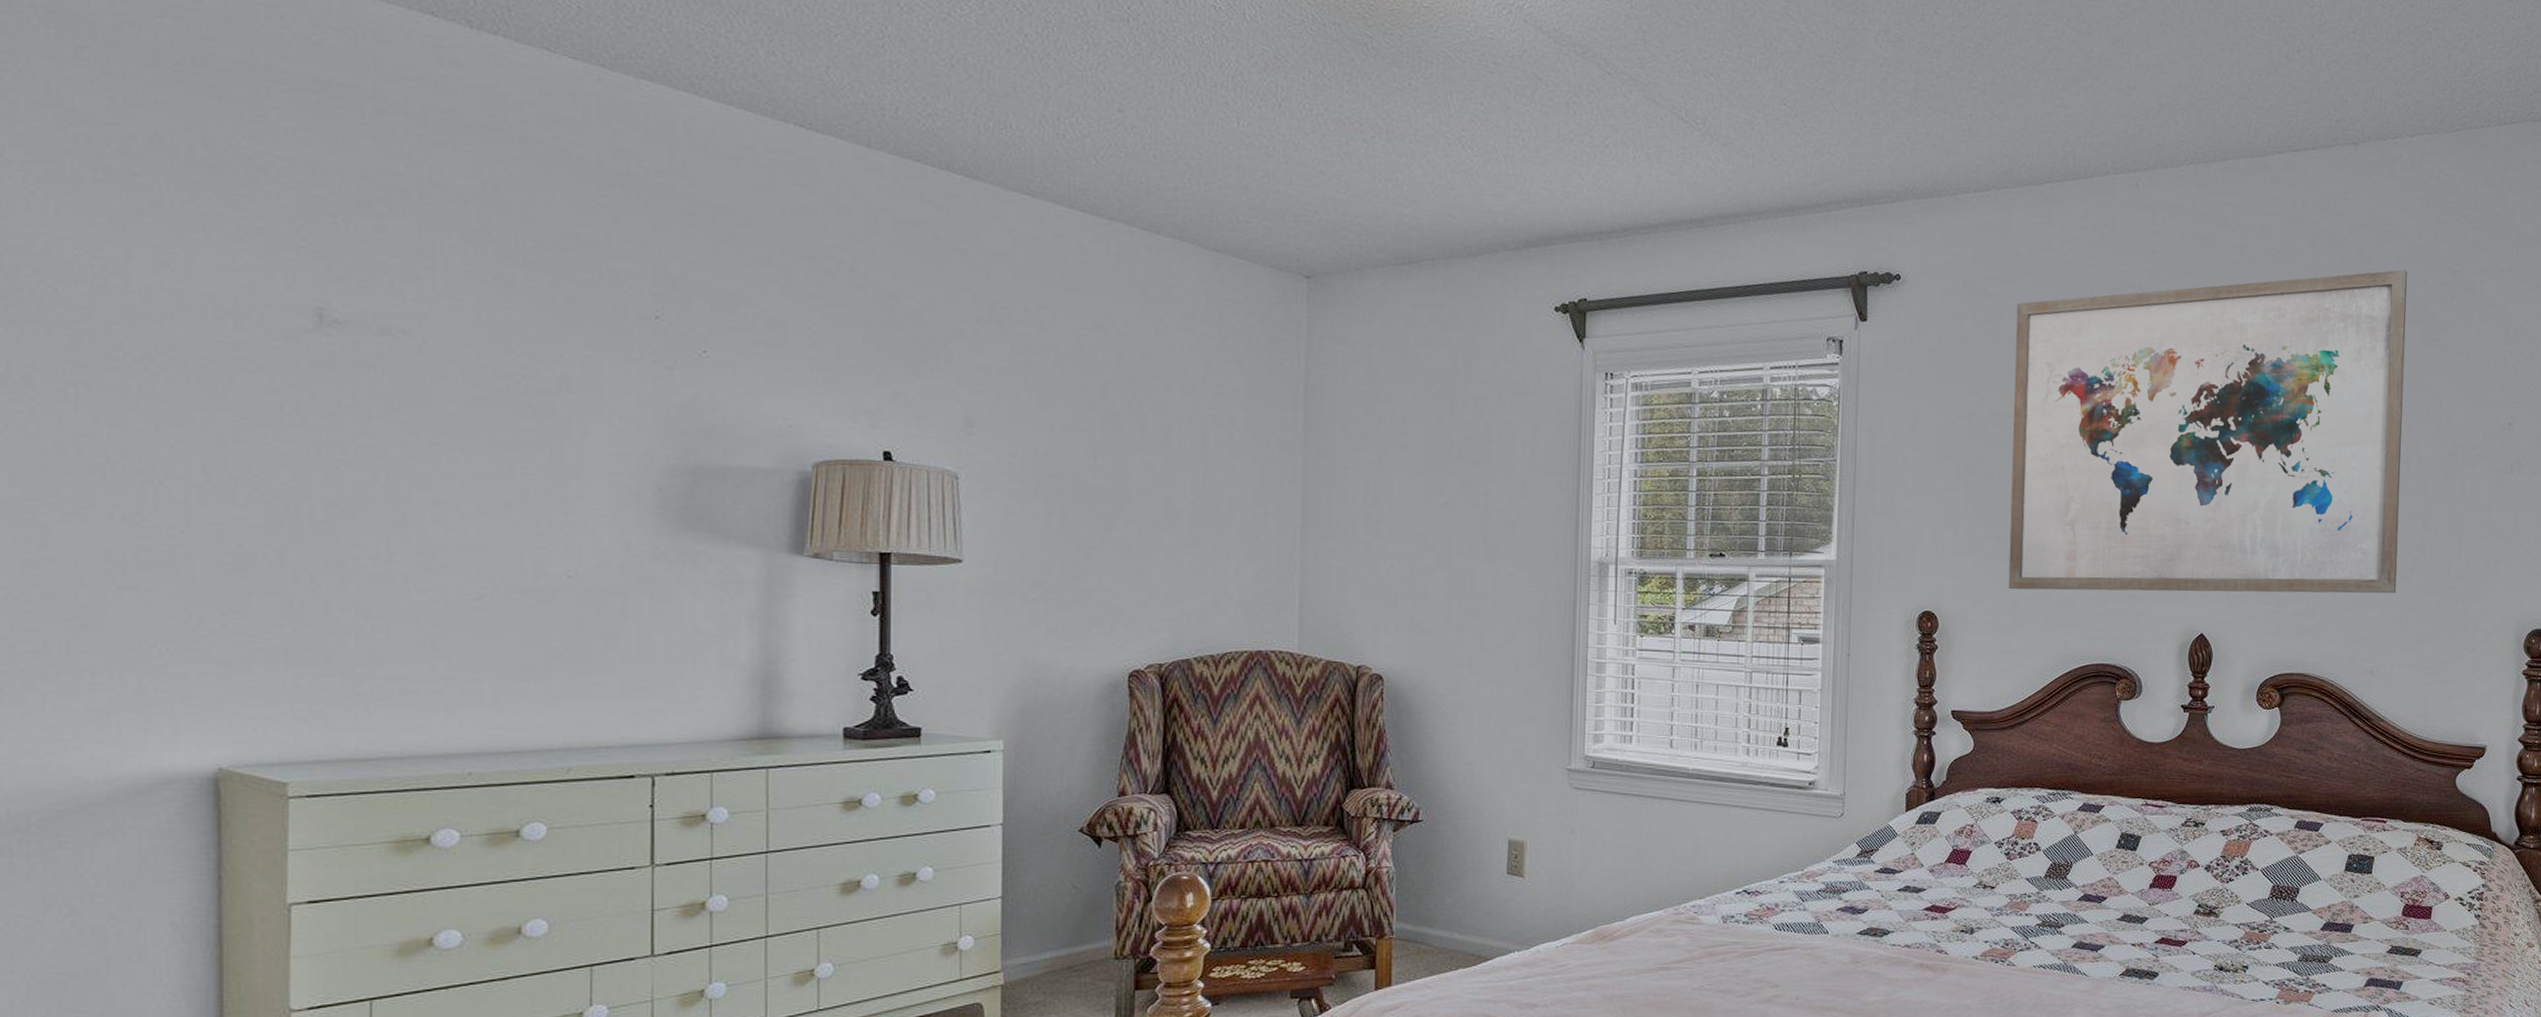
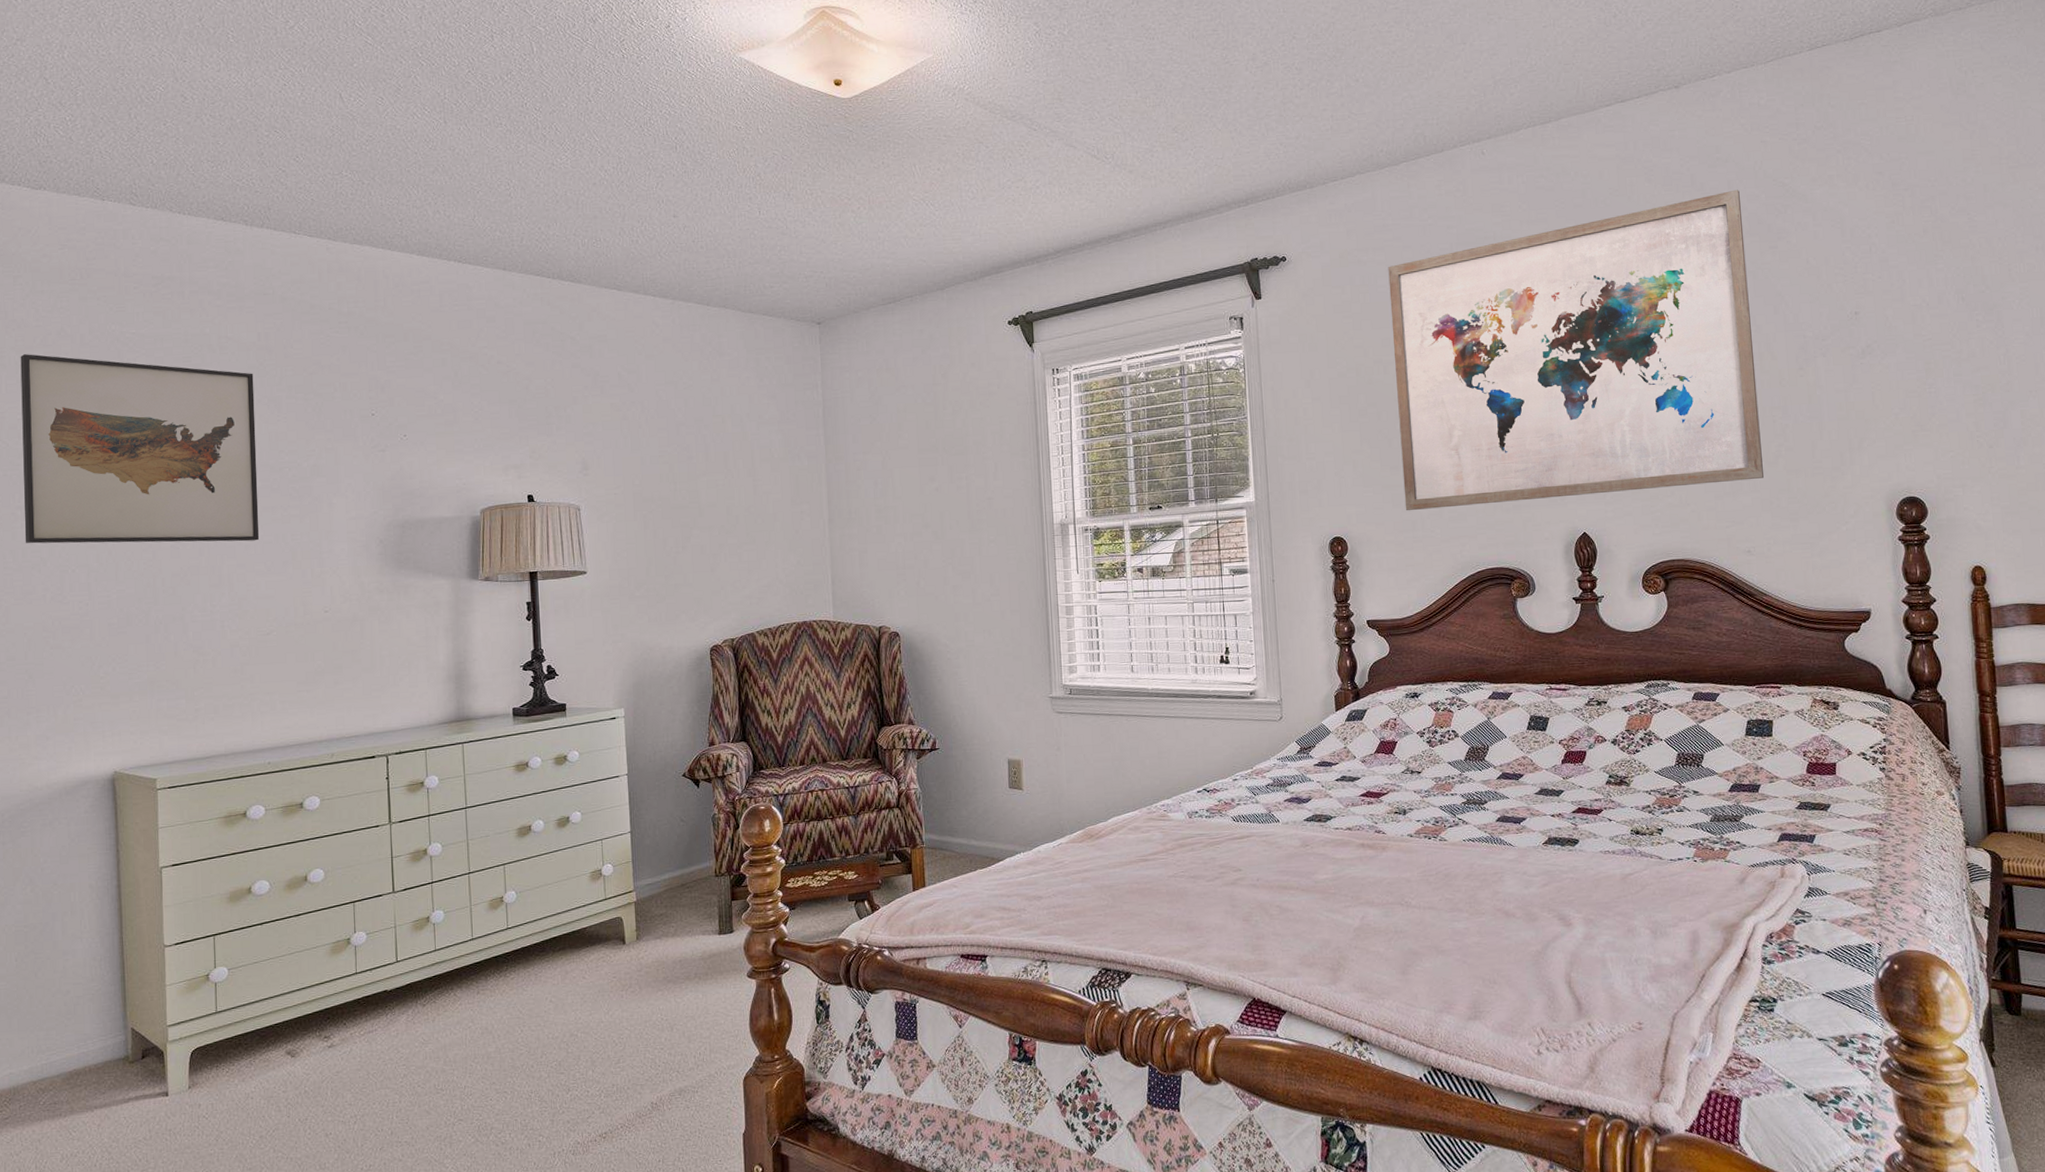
wall art: none [80,162,472,470] -> present [20,354,260,544]

